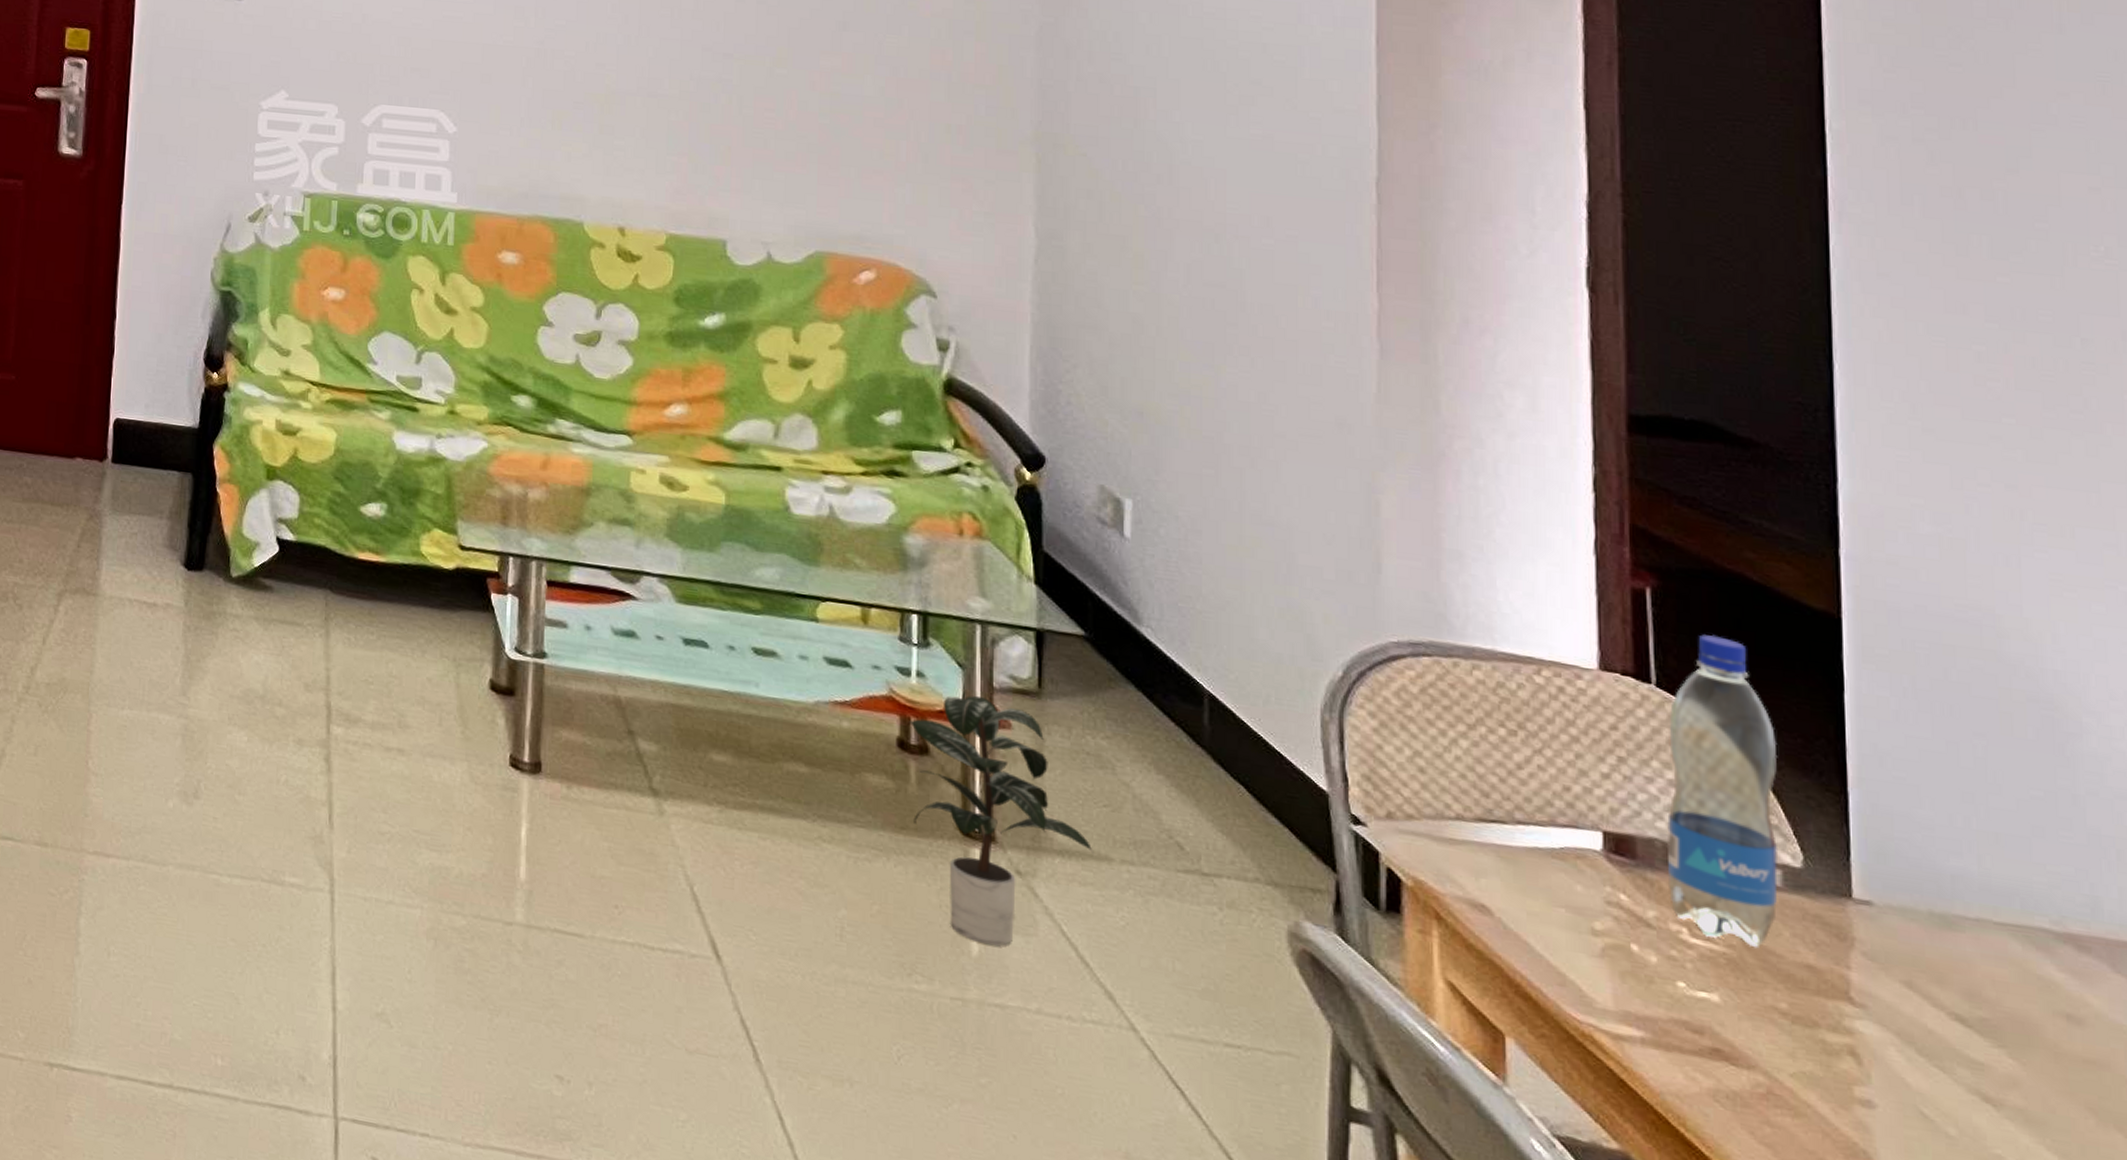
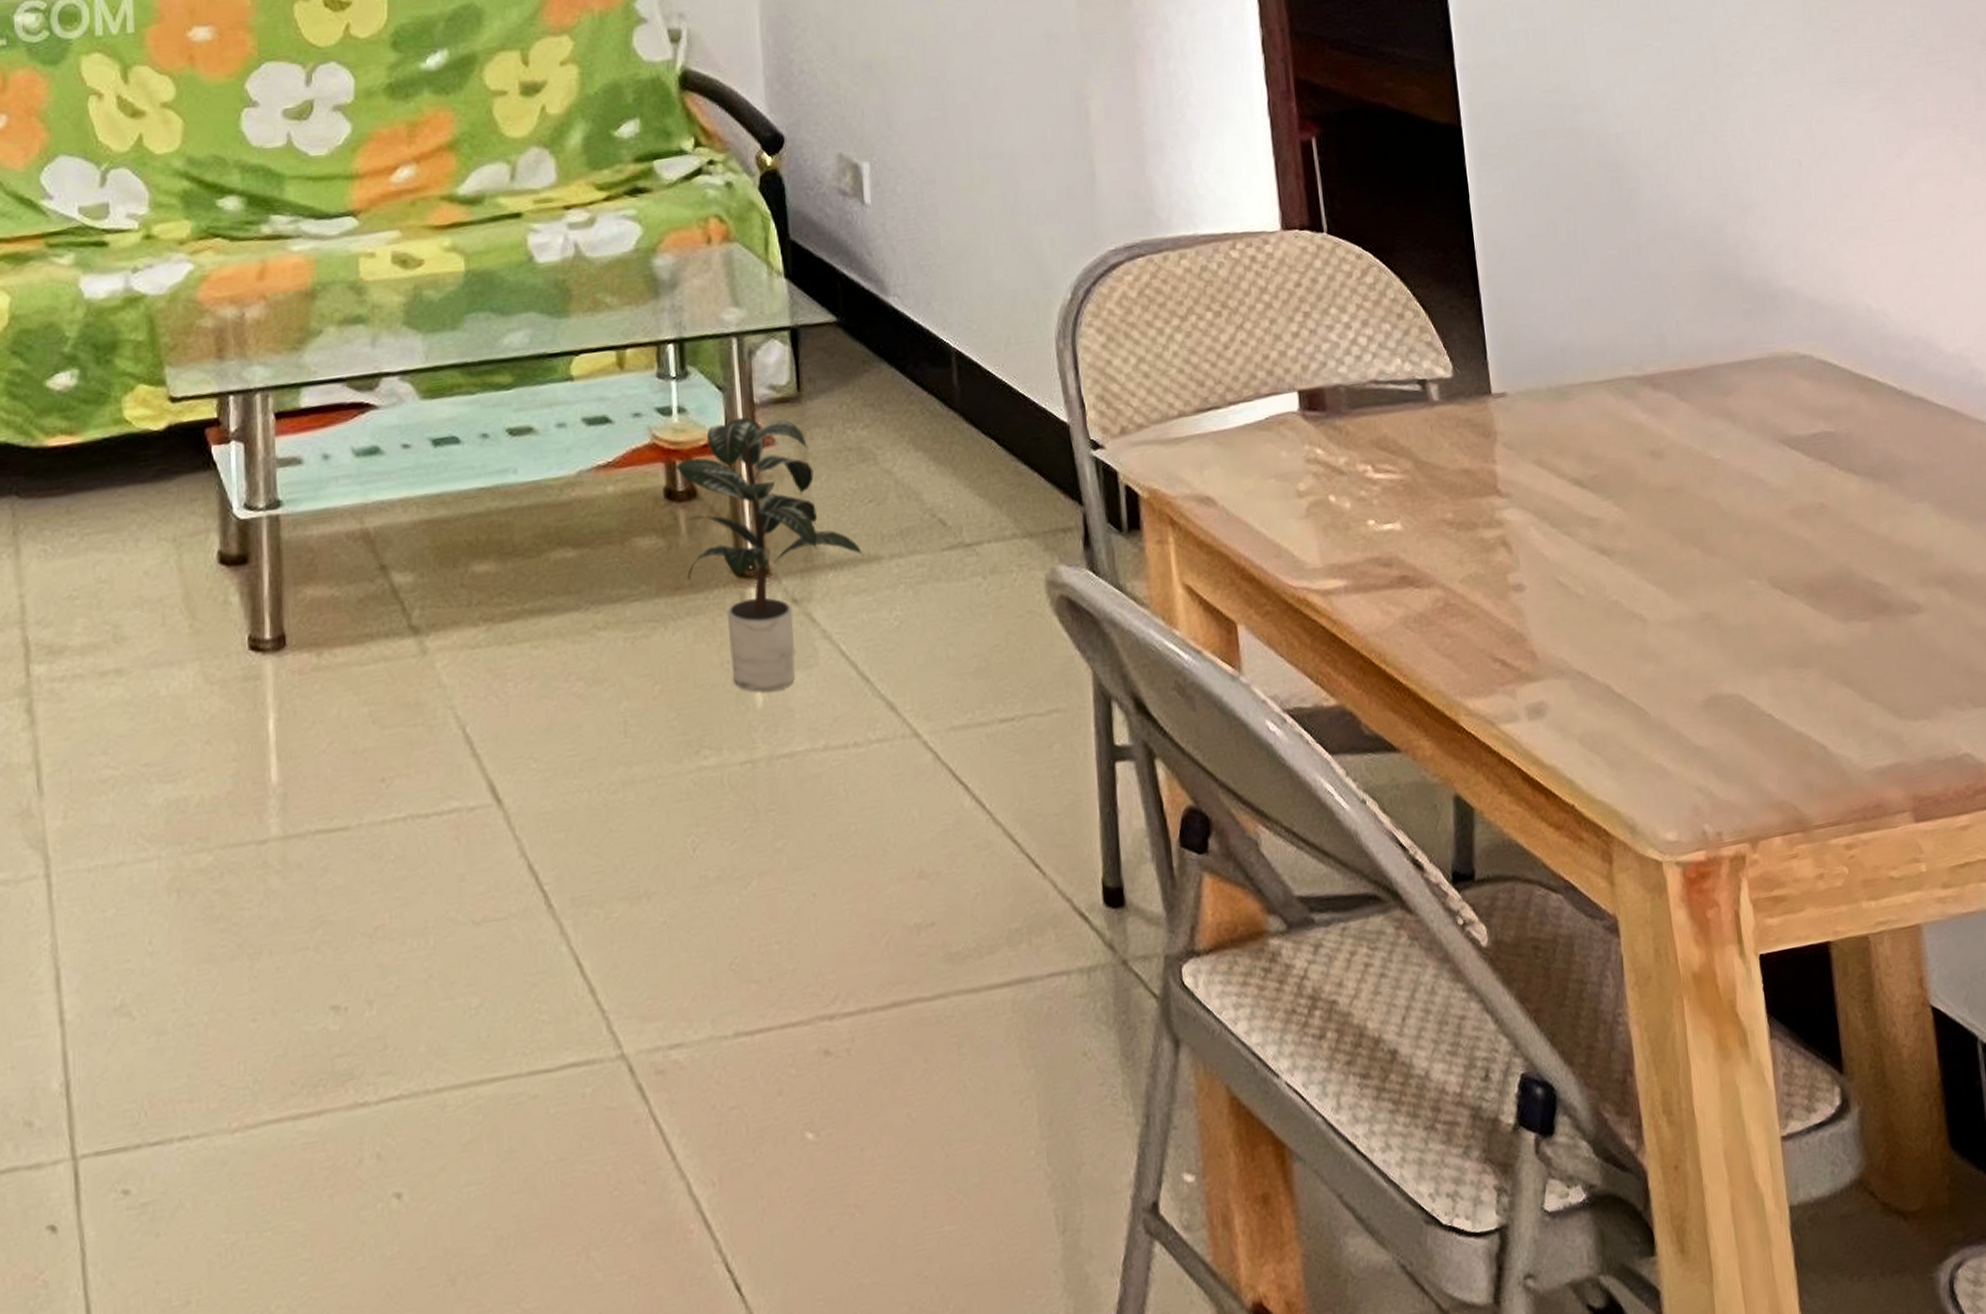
bottle: present [1666,634,1779,948] -> none [1340,170,1438,468]

